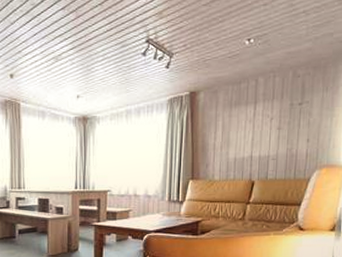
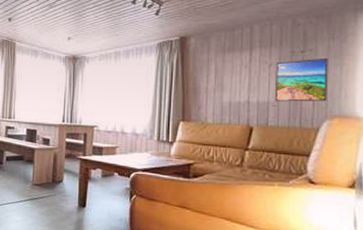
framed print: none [274,109,322,155] -> present [274,57,328,102]

